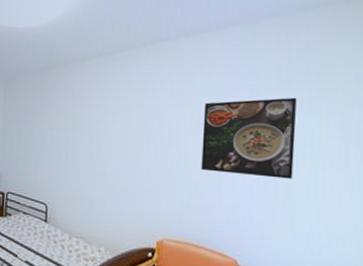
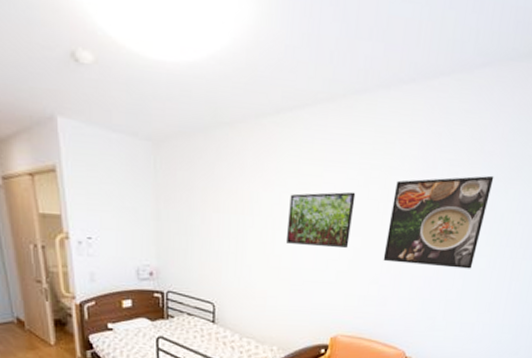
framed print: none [110,112,169,159] -> present [287,191,356,249]

